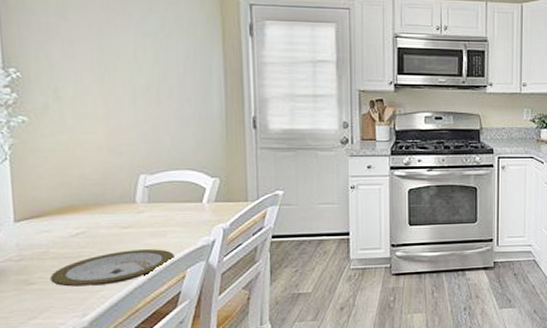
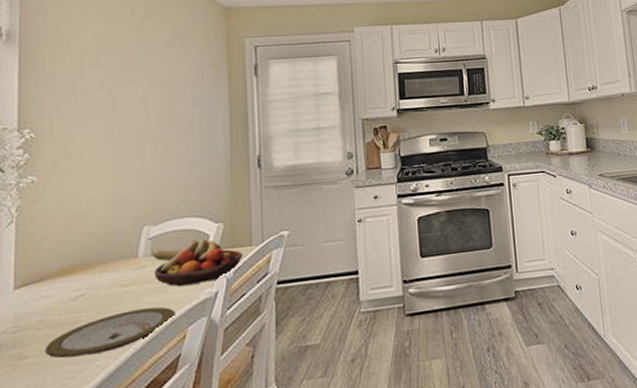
fruit bowl: none [149,191,240,233] -> present [151,238,244,287]

